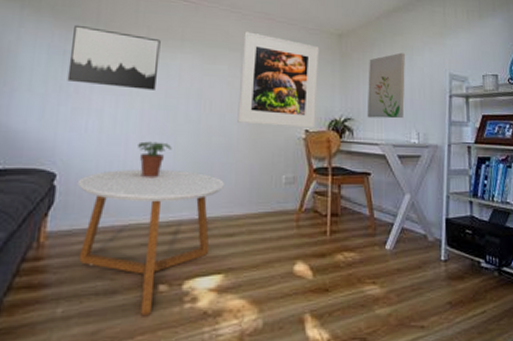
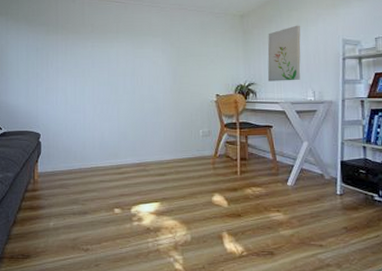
wall art: present [67,24,161,90] -> none [41,28,102,72]
coffee table: present [77,168,225,315] -> none [54,128,157,229]
potted plant: present [138,141,172,179] -> none [92,109,116,135]
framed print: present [237,31,320,129] -> none [162,21,225,93]

